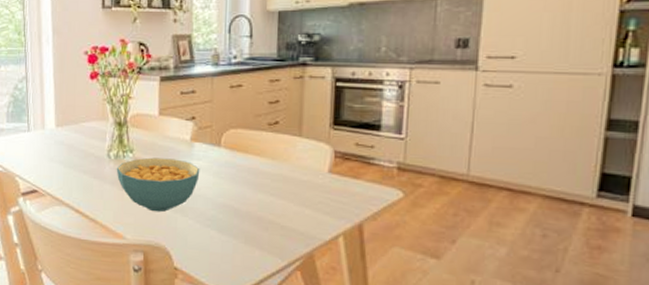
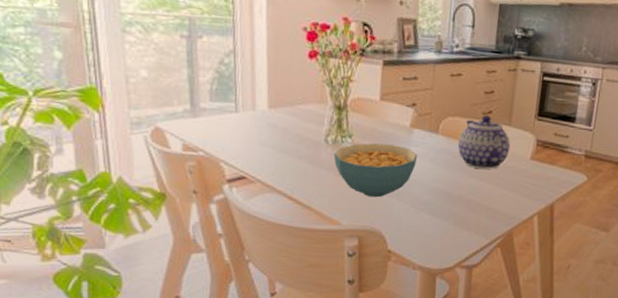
teapot: none [242,126,303,184] -> present [457,115,511,169]

